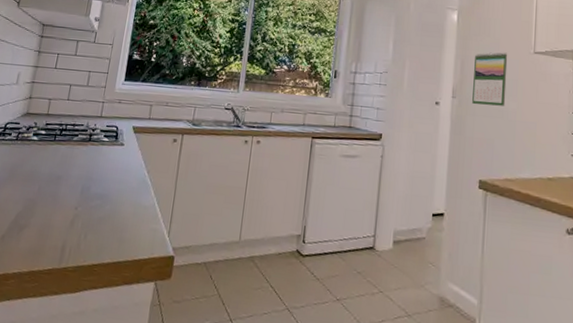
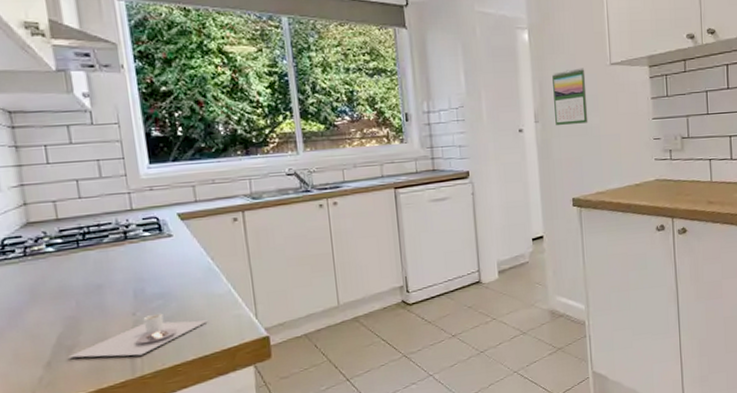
cocoa: none [18,211,129,248] -> present [68,313,208,358]

